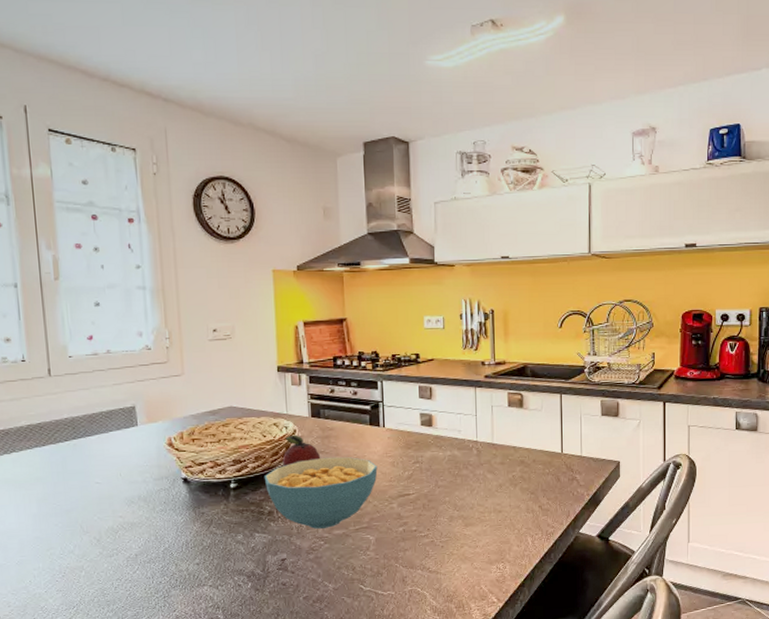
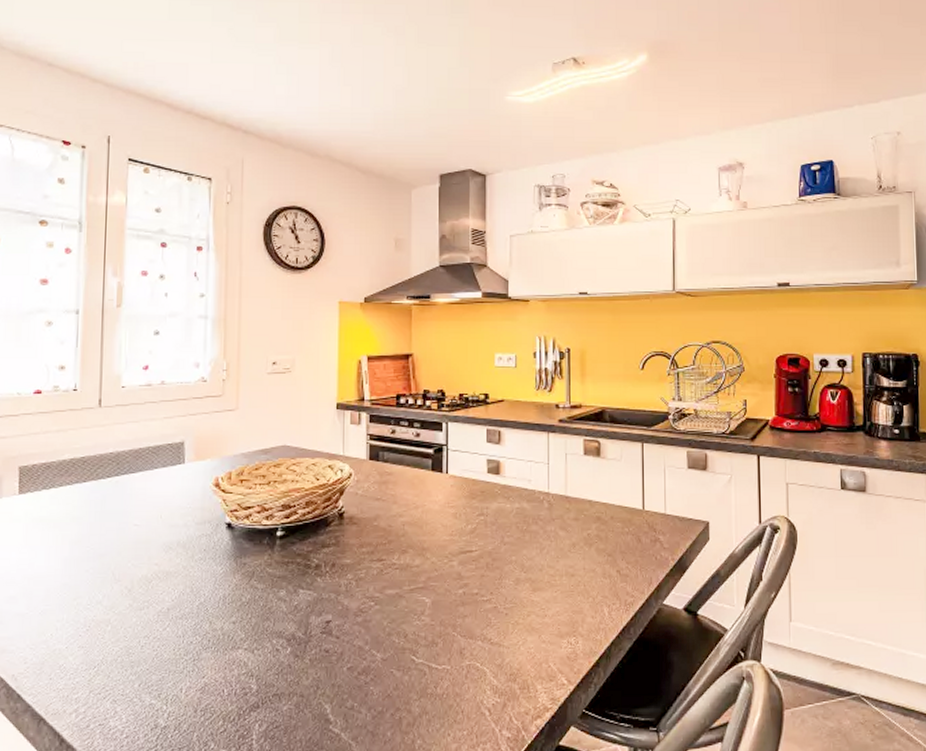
cereal bowl: present [264,457,378,529] -> none [313,505,438,587]
fruit: present [282,435,321,466] -> none [335,479,377,514]

